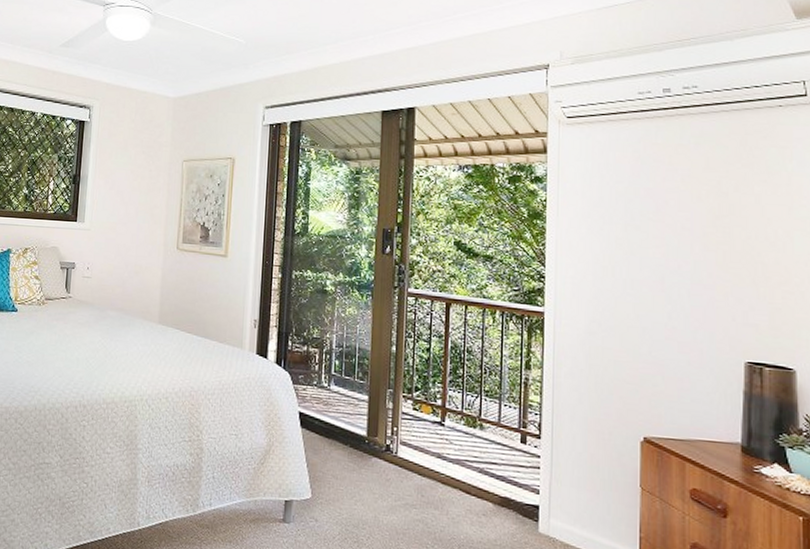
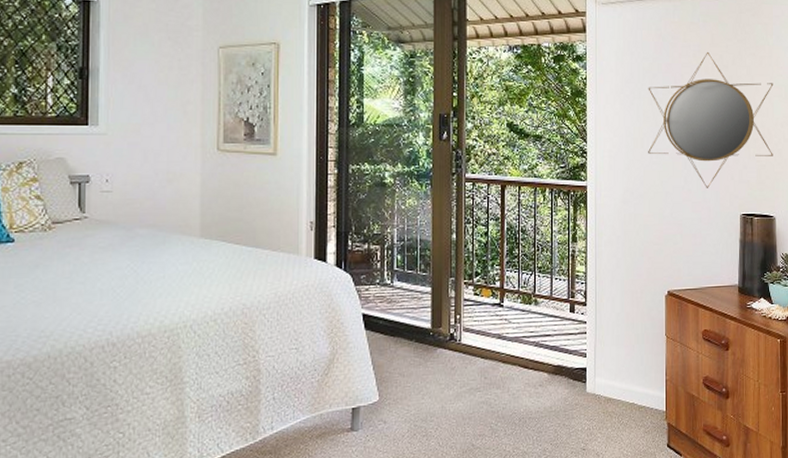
home mirror: none [621,176,794,328] -> present [648,51,774,188]

